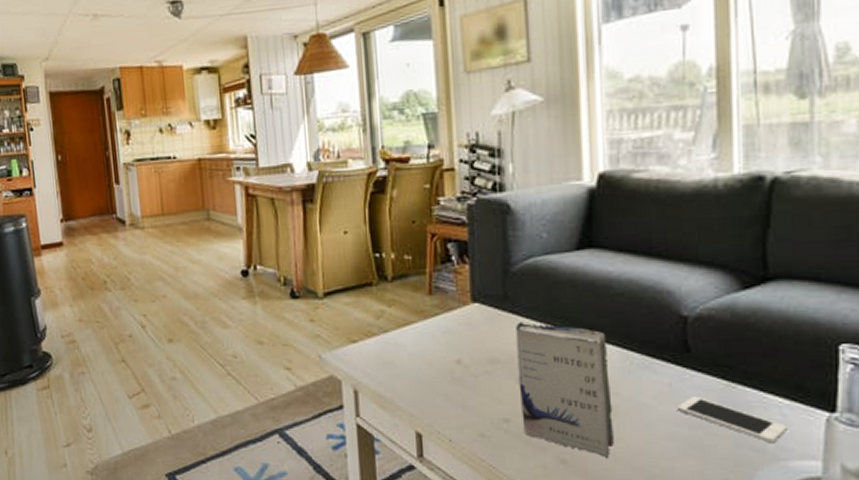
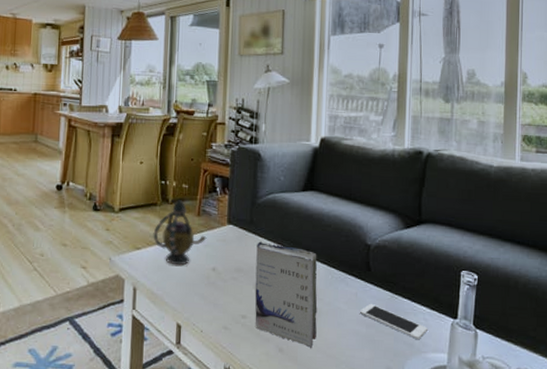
teapot: none [371,276,445,360] -> present [153,200,207,266]

